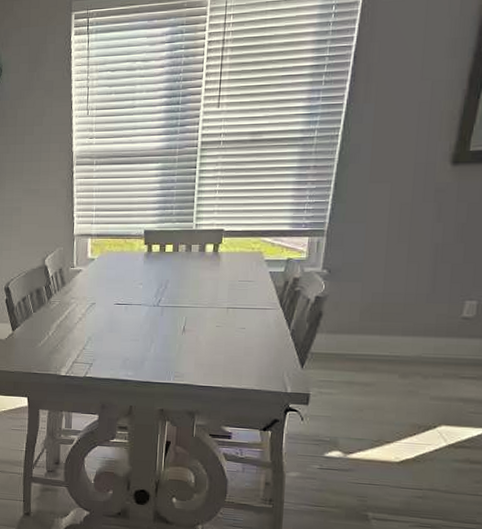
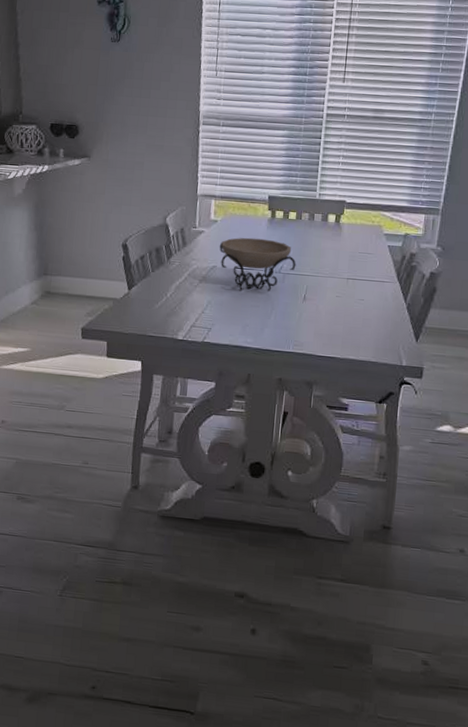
decorative bowl: none [97,273,175,325] -> present [219,237,296,291]

